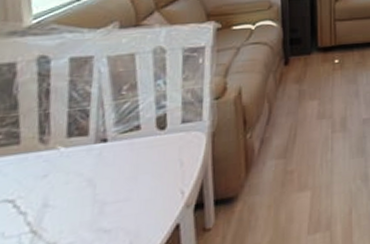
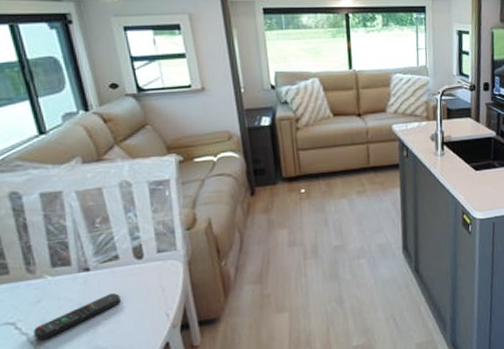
remote control: none [33,166,135,221] -> present [34,292,121,340]

